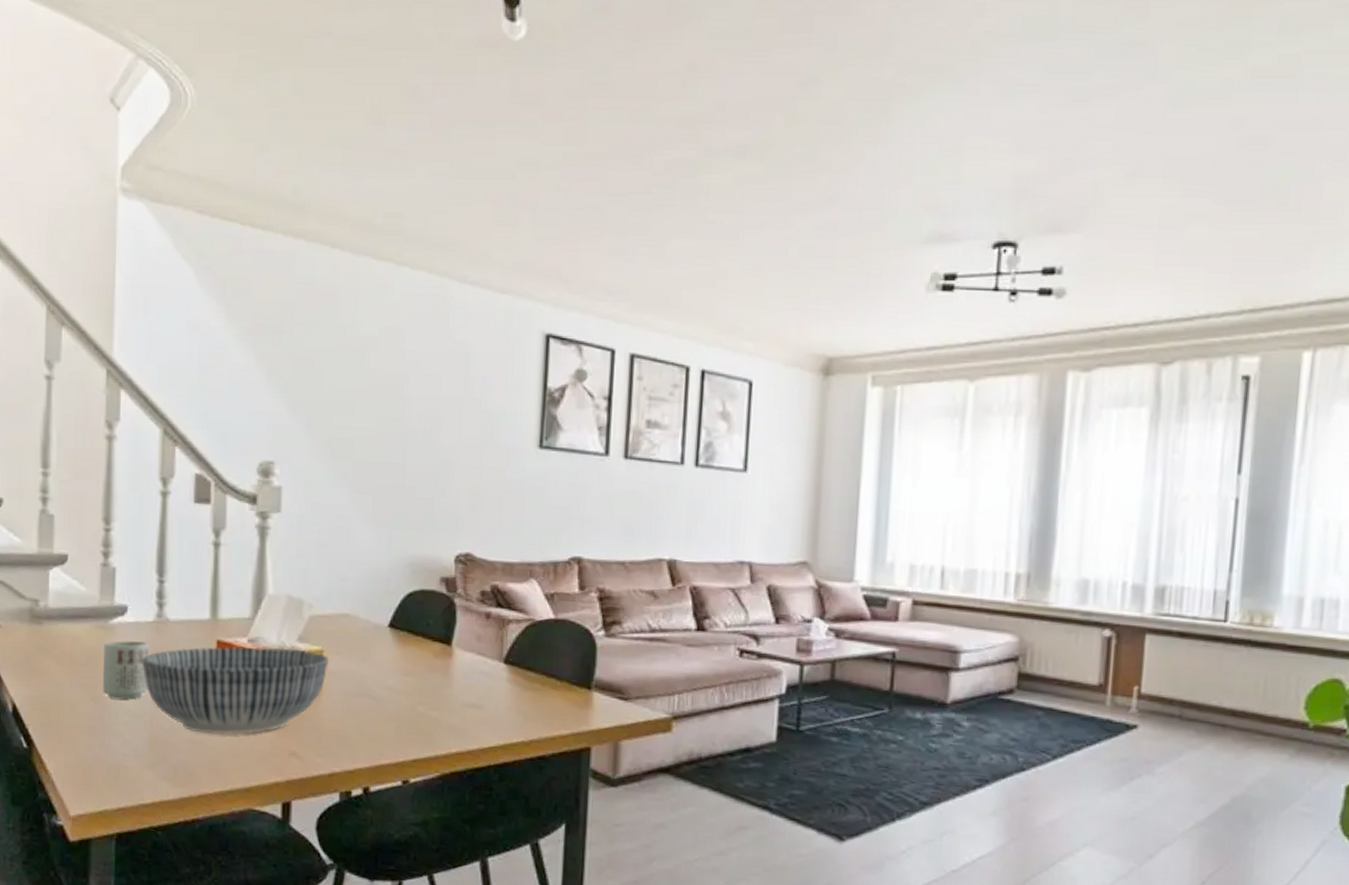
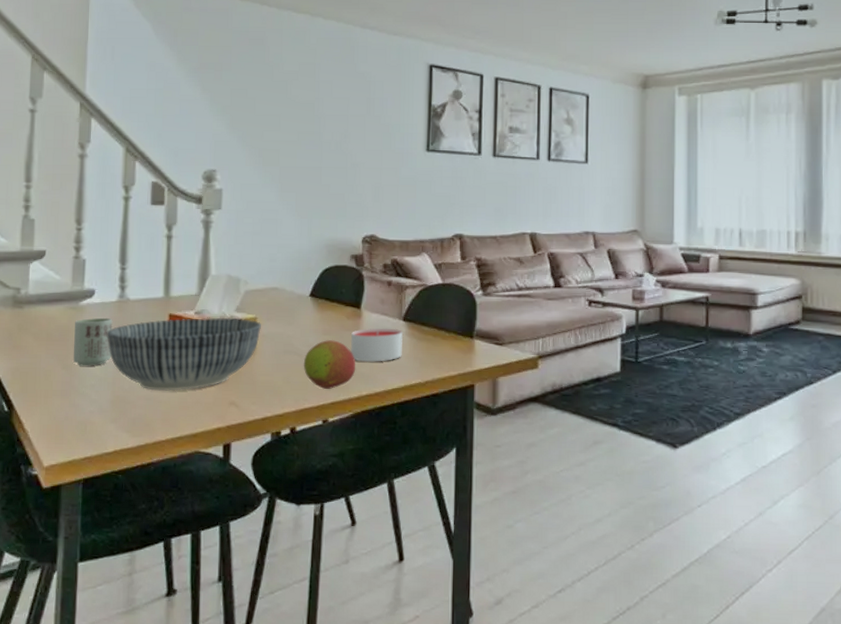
fruit: none [379,682,444,743] -> present [303,340,356,389]
candle: none [438,670,504,713] -> present [350,328,404,362]

